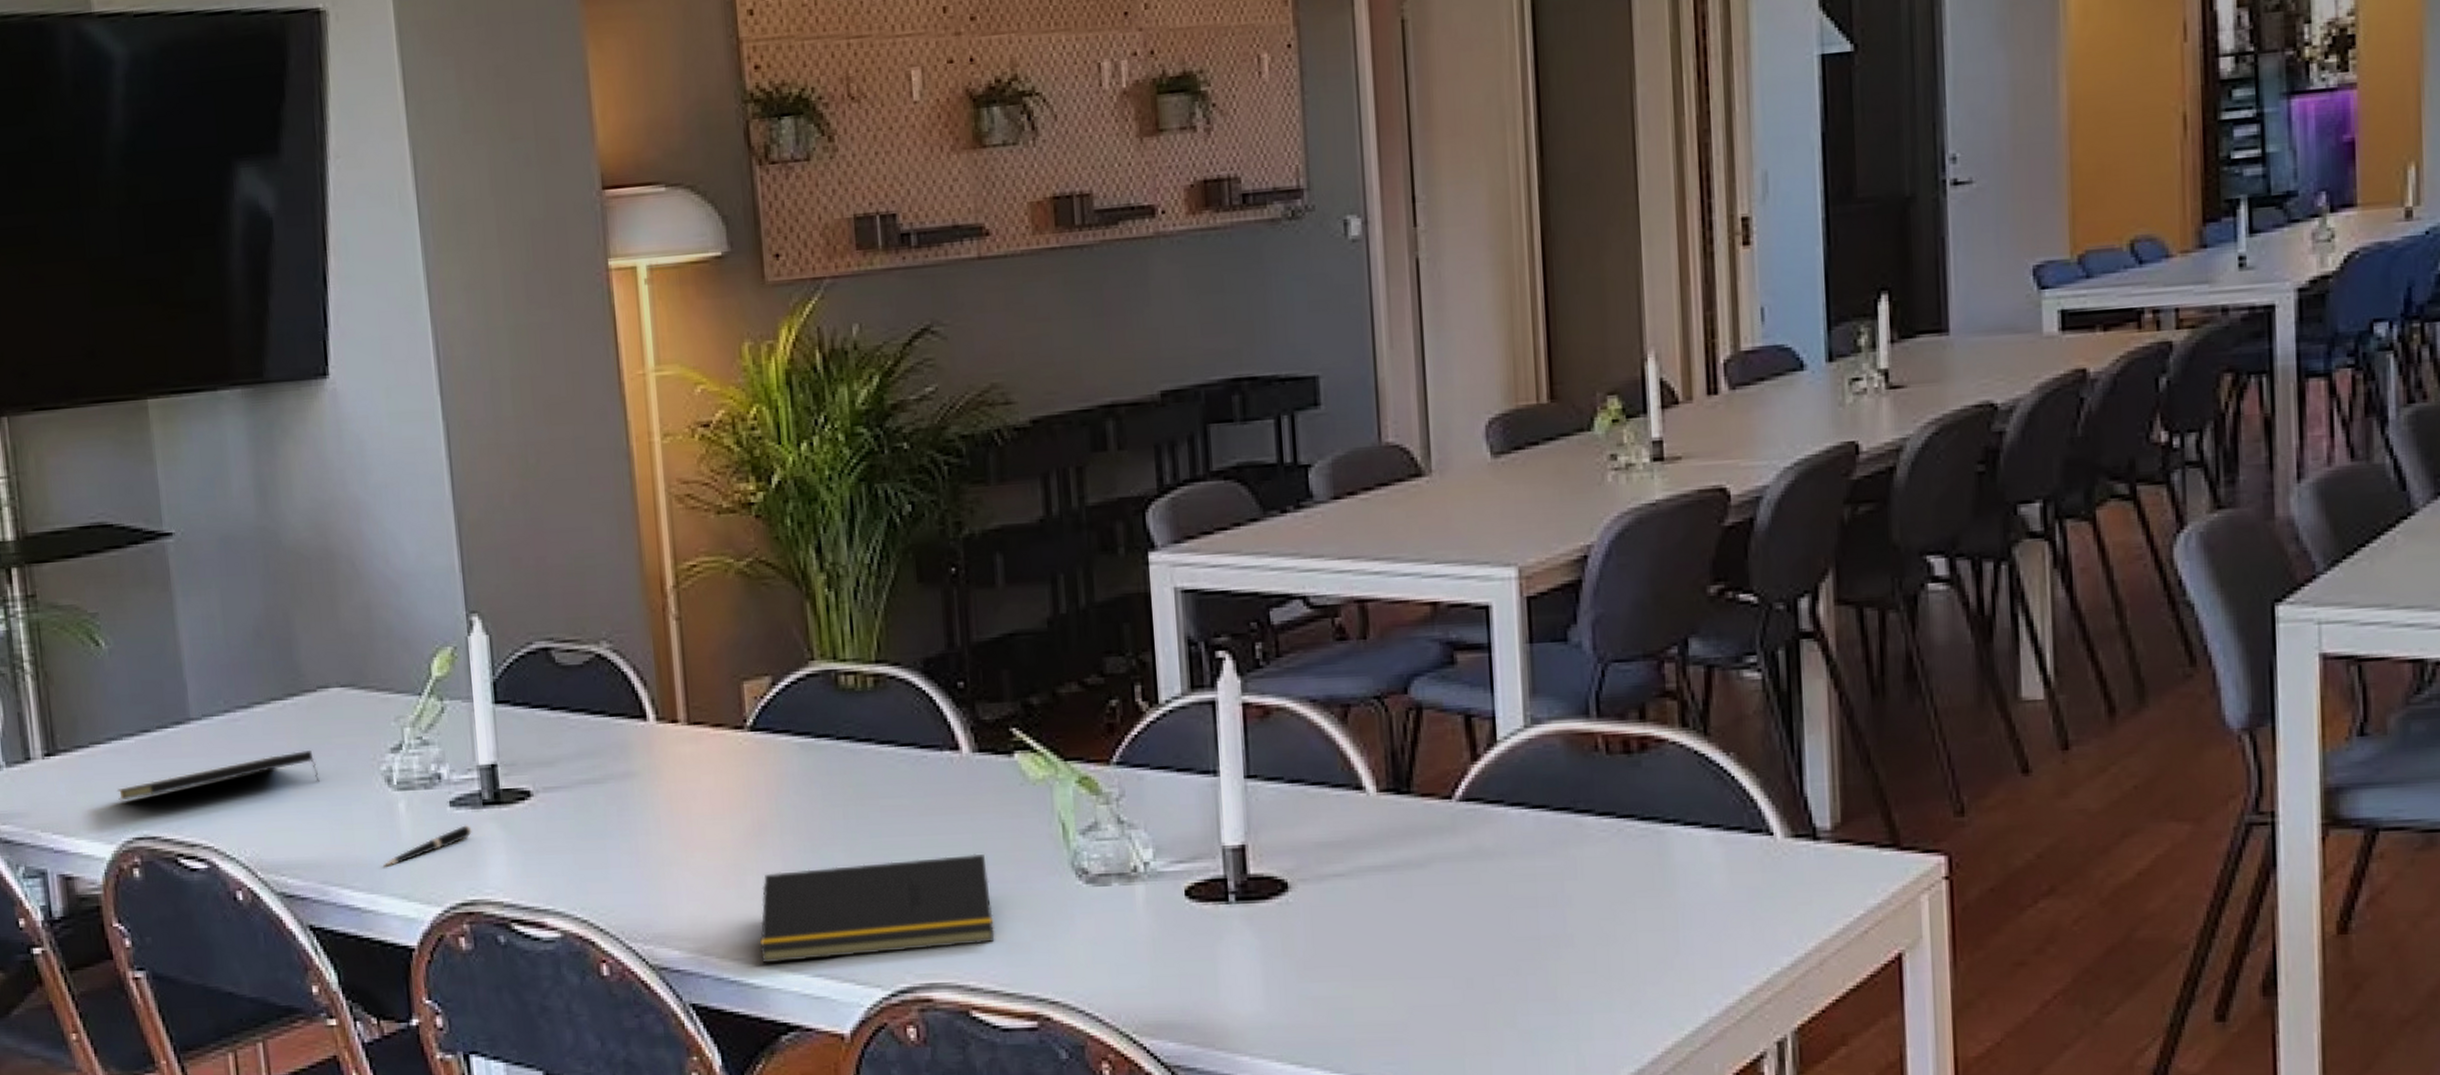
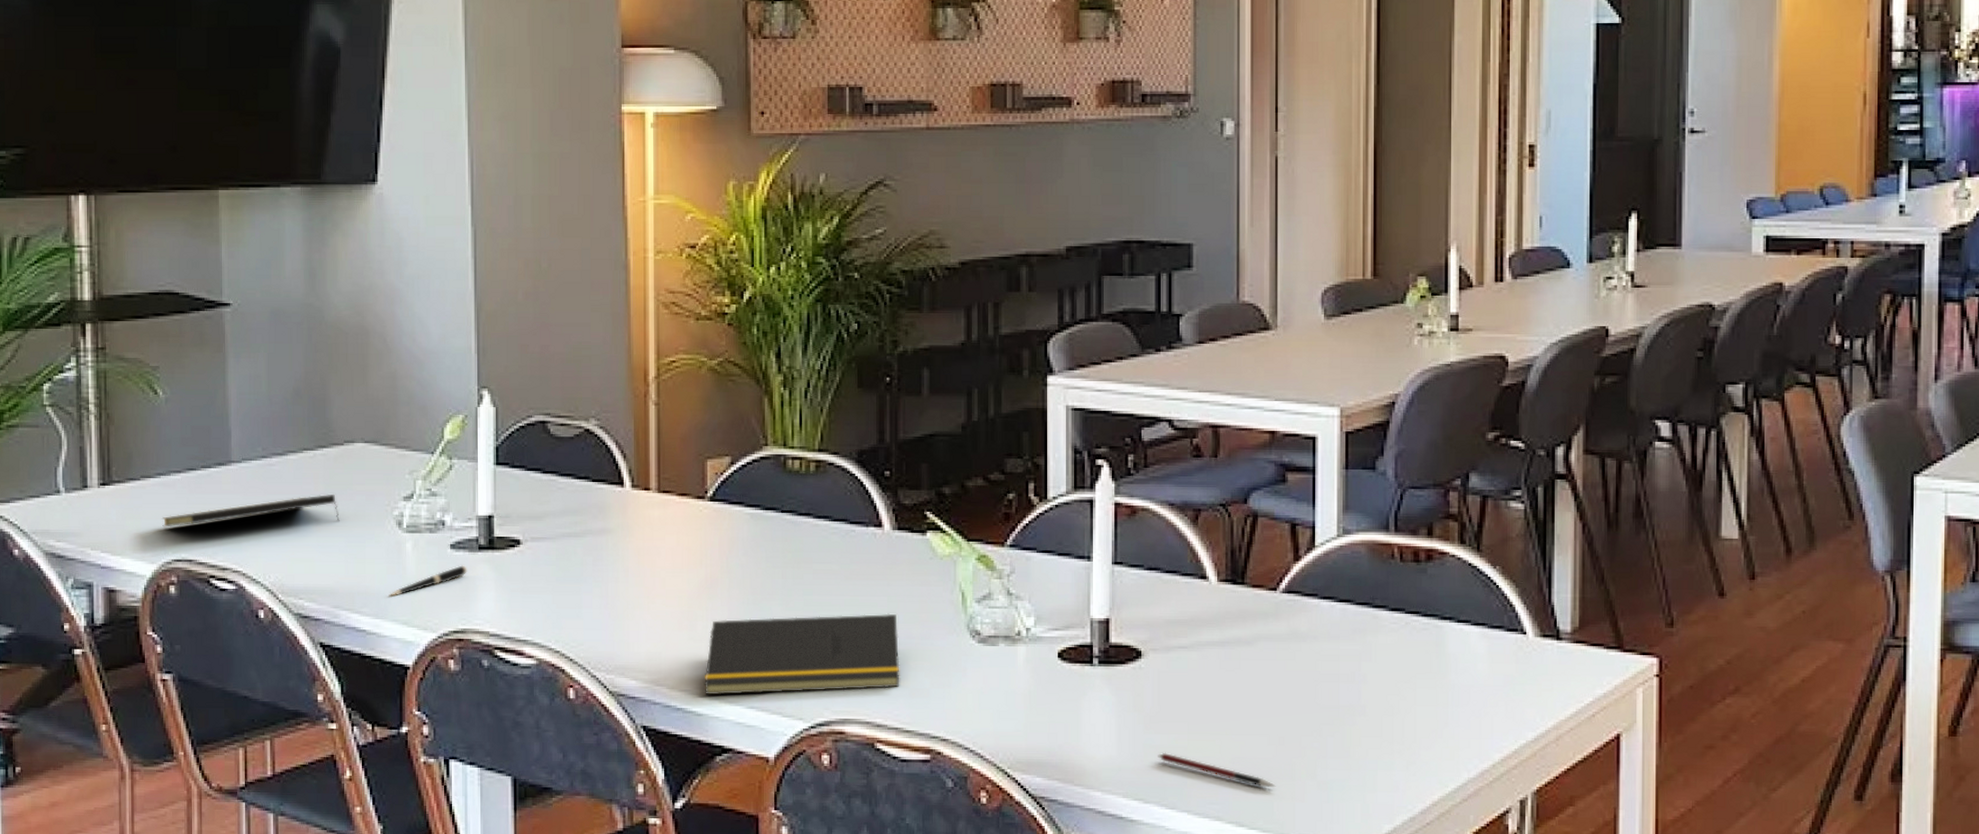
pen: none [1316,1004,1467,1041] -> present [1158,752,1276,788]

